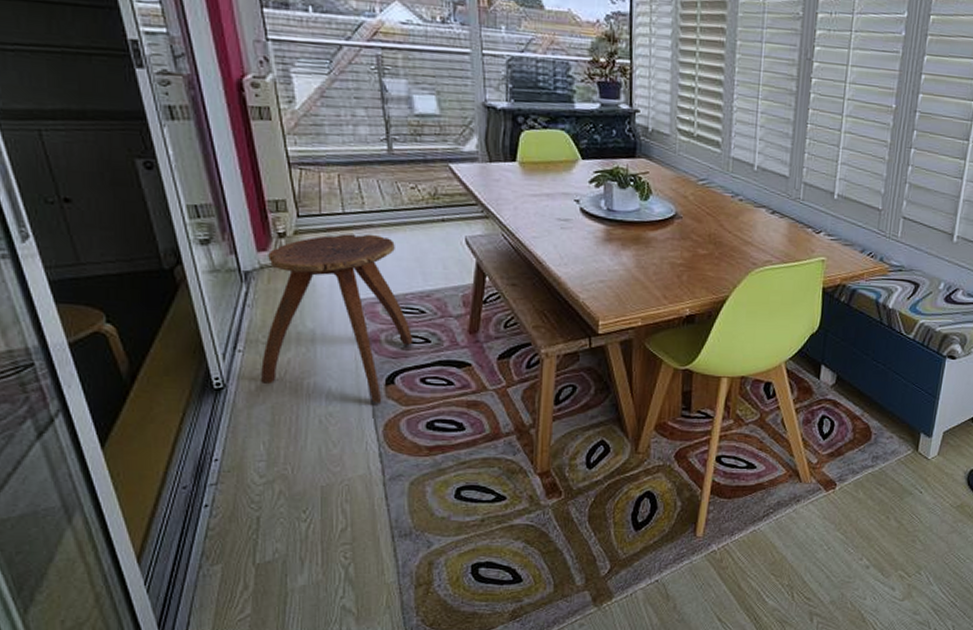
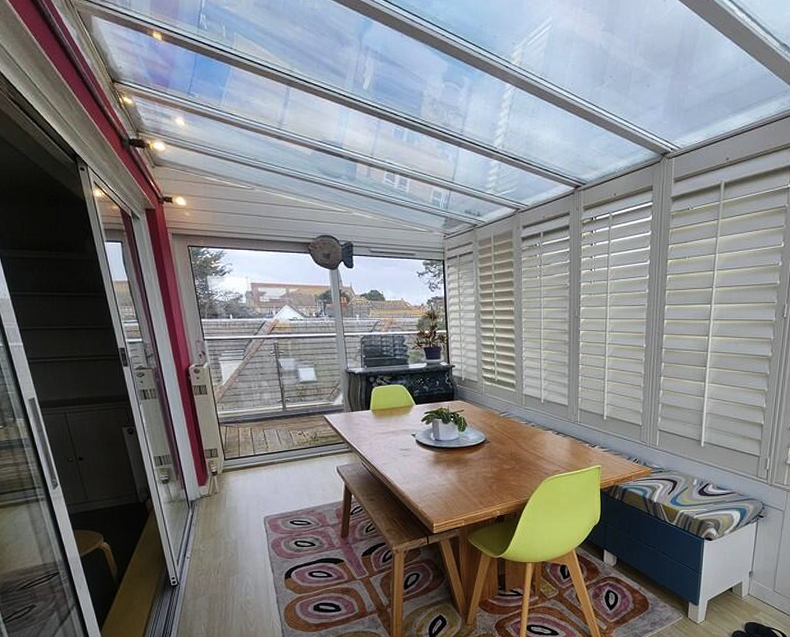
stool: present [261,233,413,403] -> none [202,469,303,592]

